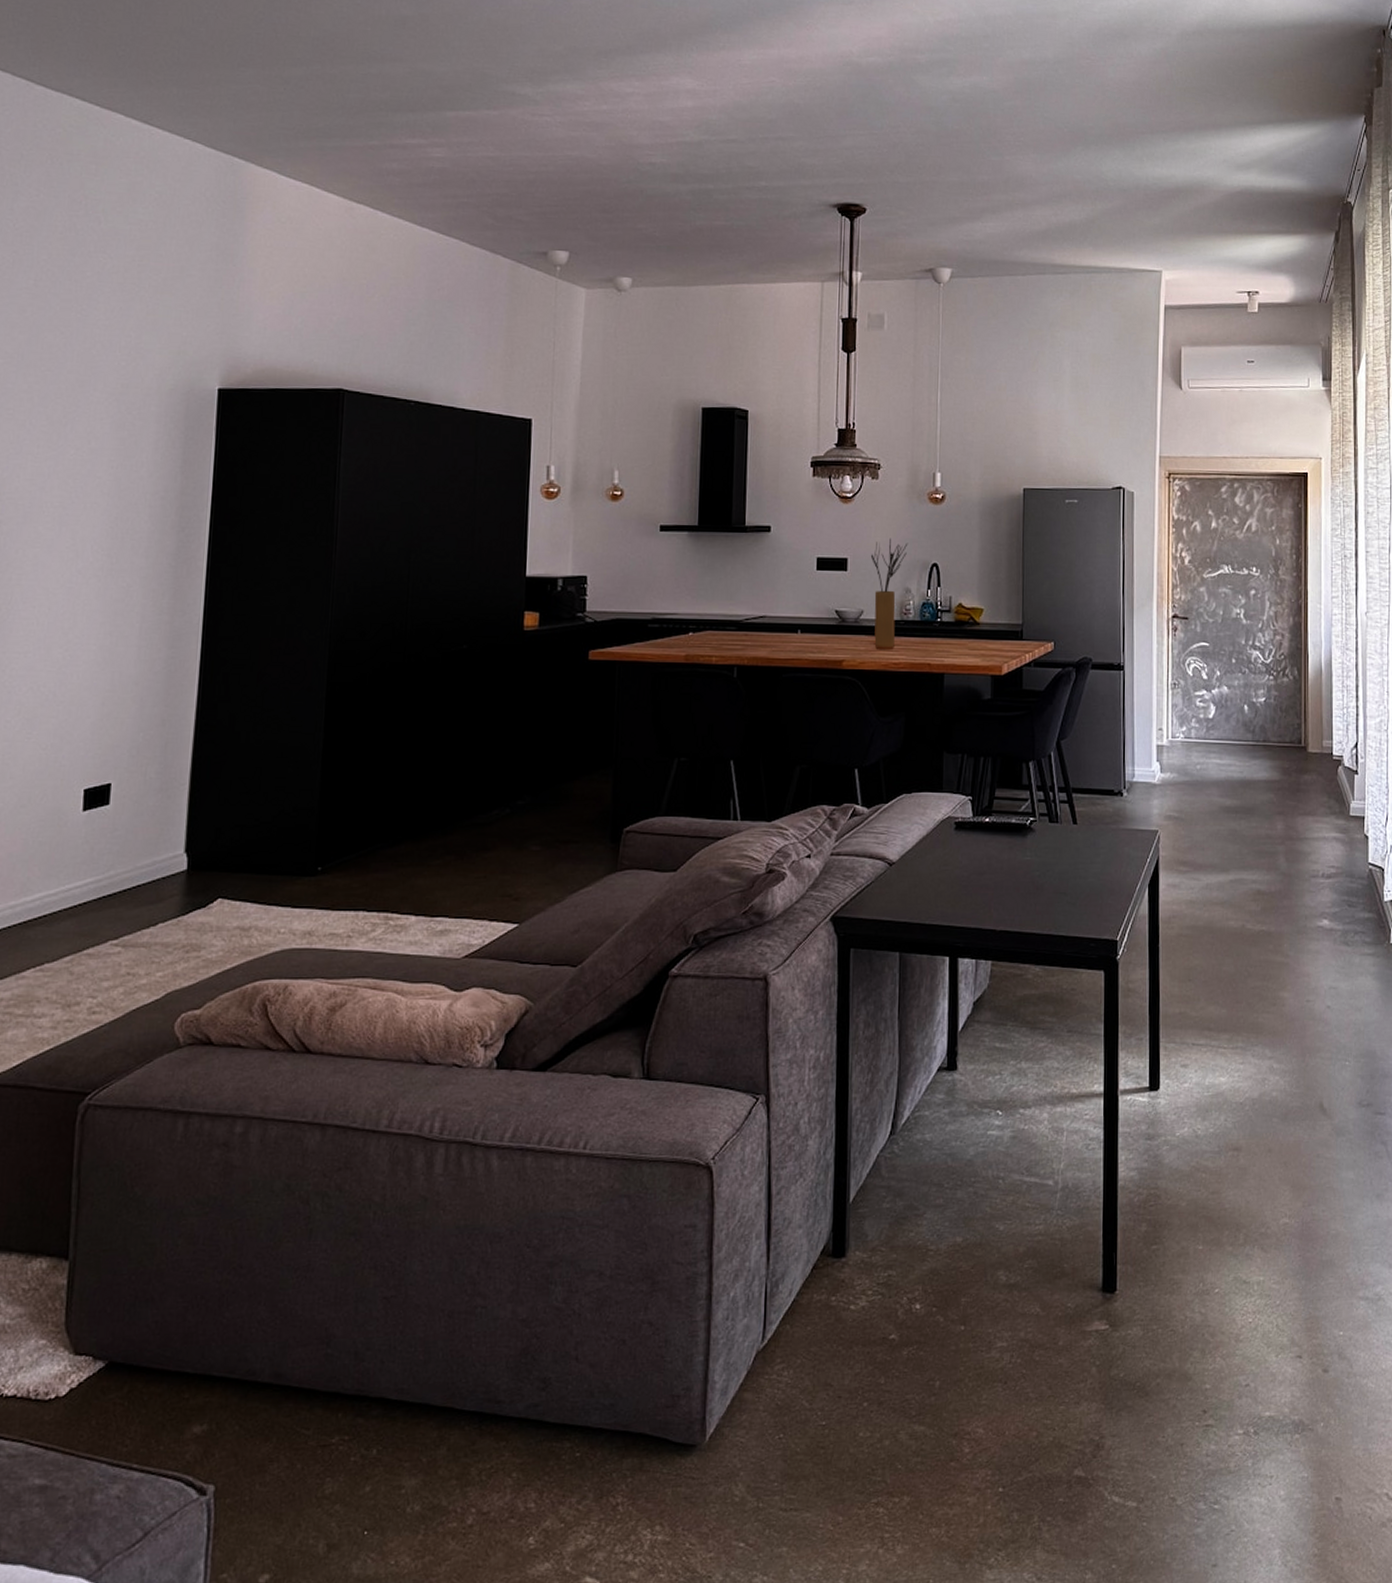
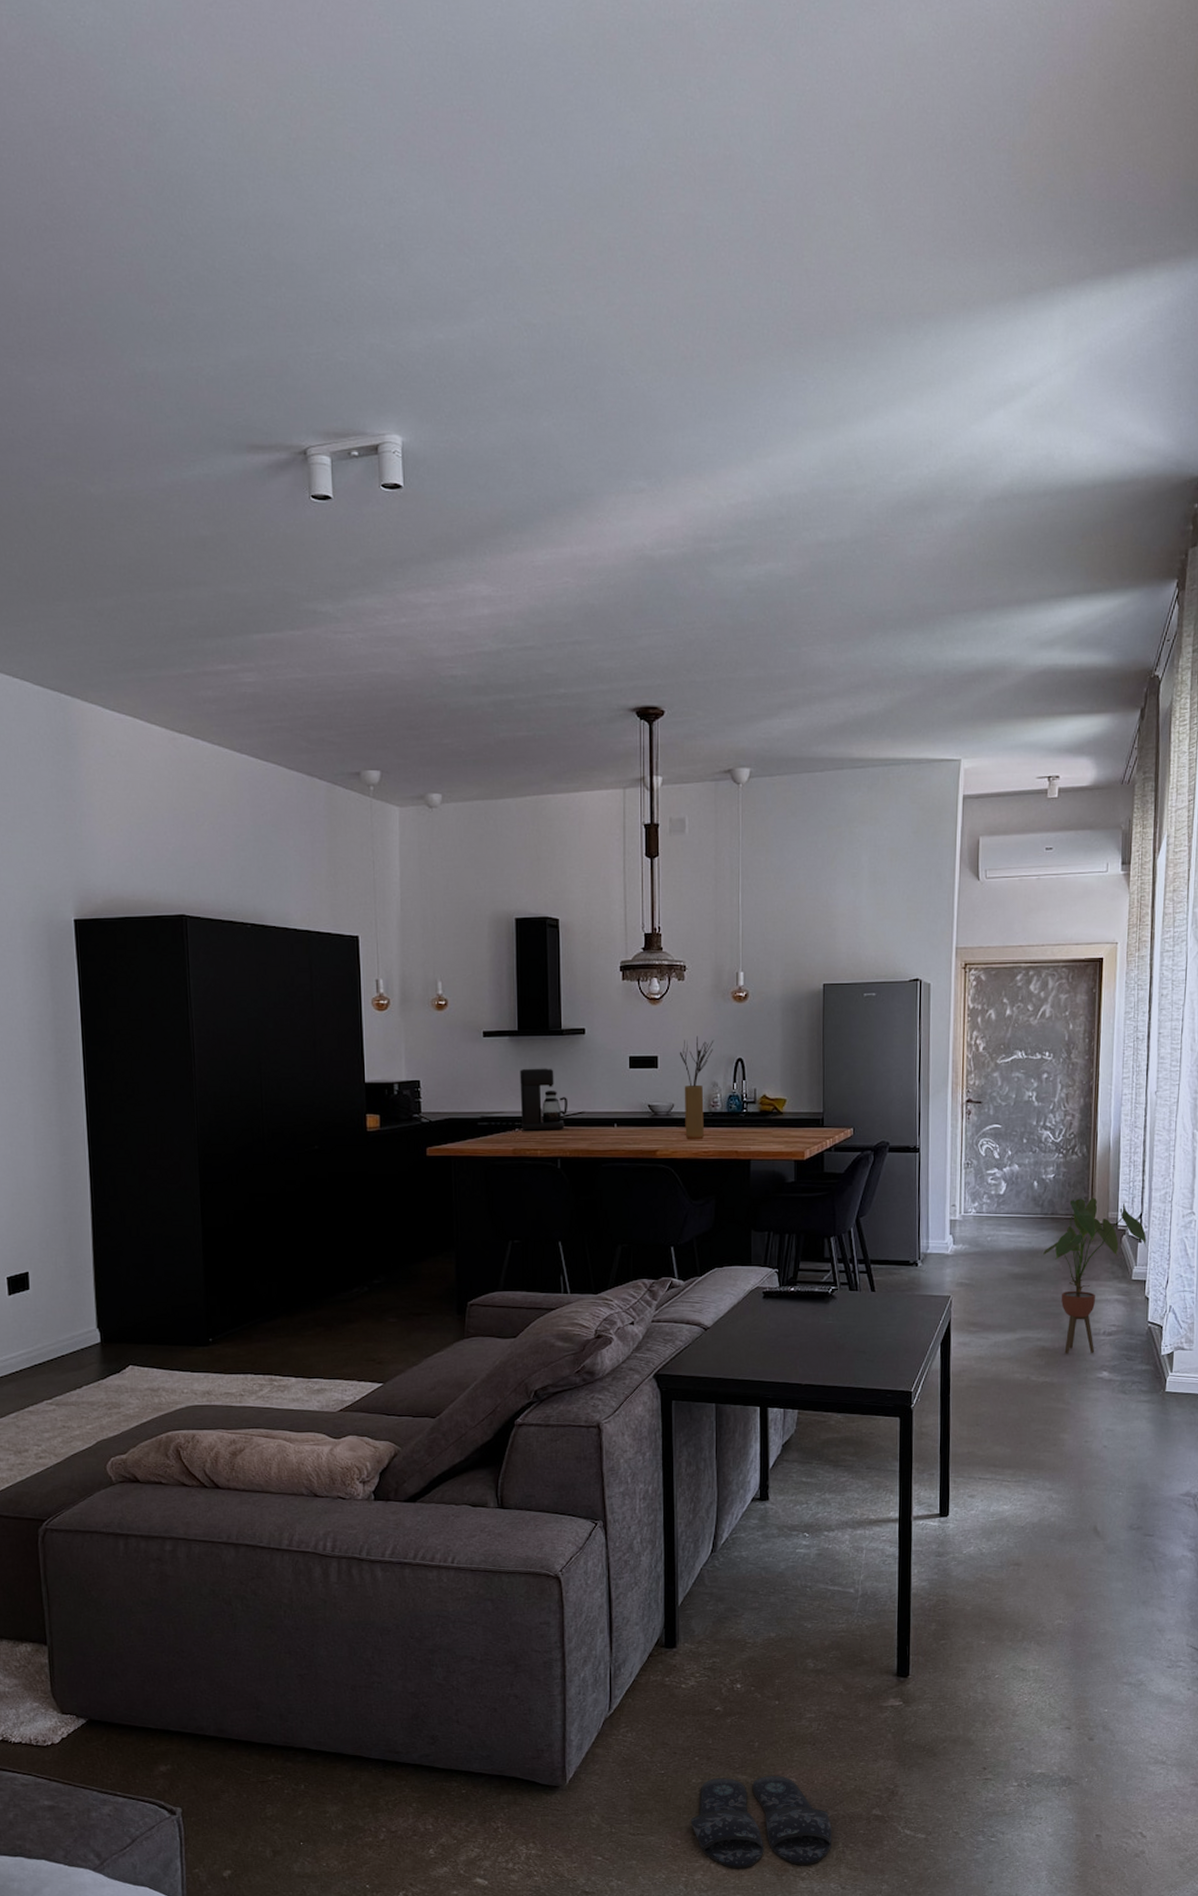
coffee maker: none [696,566,748,635] -> present [520,1068,567,1131]
slippers: none [855,1425,1027,1555] -> present [690,1775,833,1869]
house plant: none [1256,723,1363,898] -> present [1043,1197,1147,1354]

